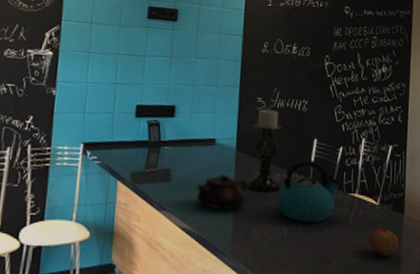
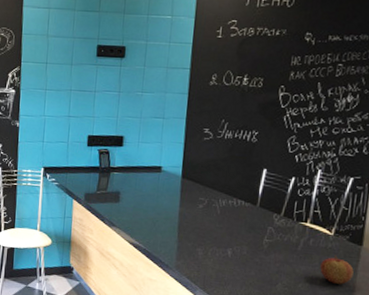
teapot: present [196,174,248,212] -> none [143,198,193,231]
candle holder: present [247,108,283,192] -> none [192,138,230,217]
kettle: present [276,159,341,222] -> none [221,187,291,247]

